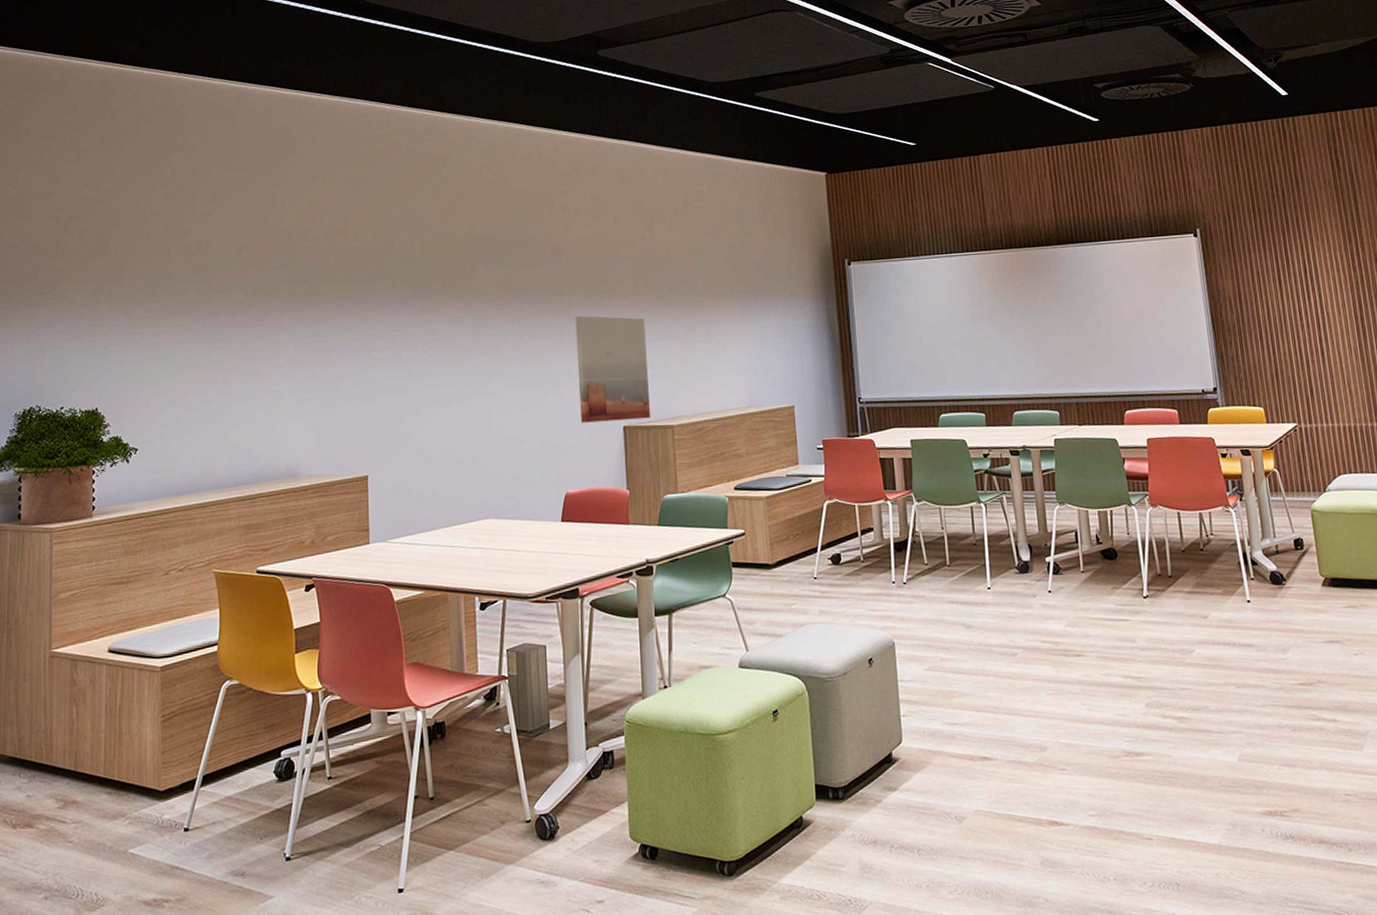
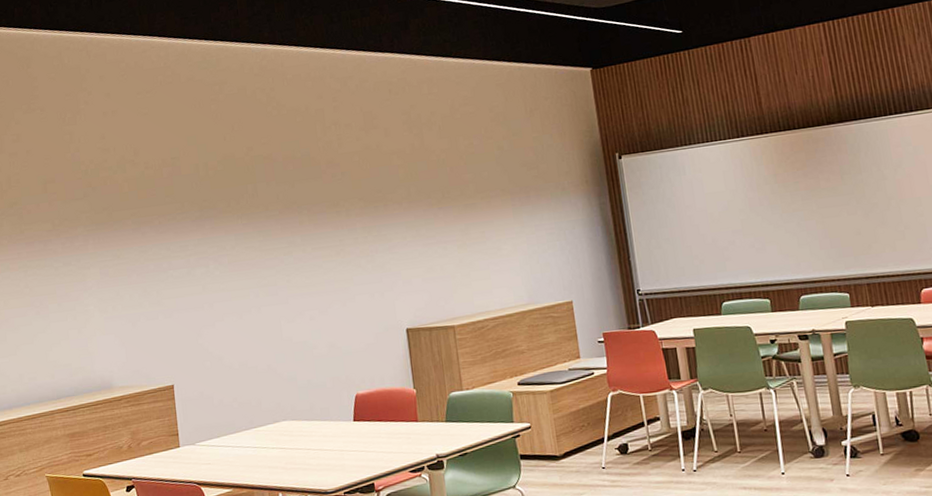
wall art: present [575,316,651,423] -> none [353,224,432,328]

